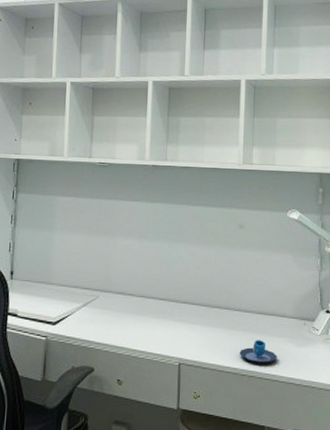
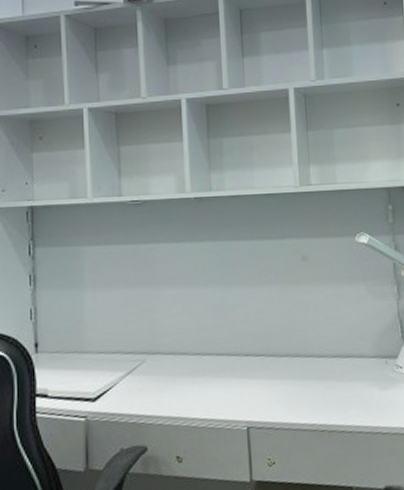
mug: present [239,340,277,363] -> none [316,387,359,415]

